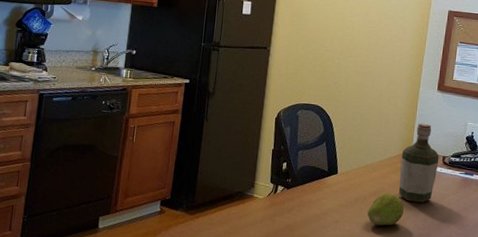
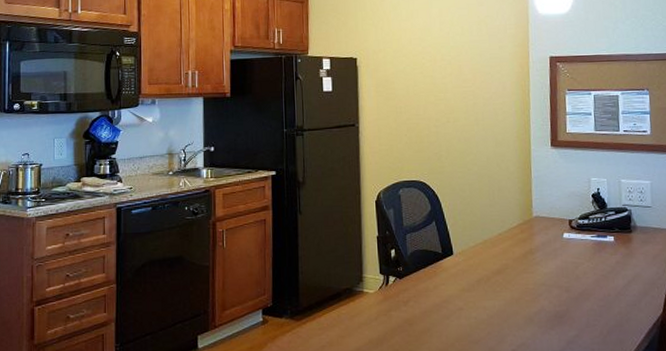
fruit: present [367,193,404,226] -> none [493,269,535,308]
bottle: present [398,123,439,203] -> none [521,185,566,276]

